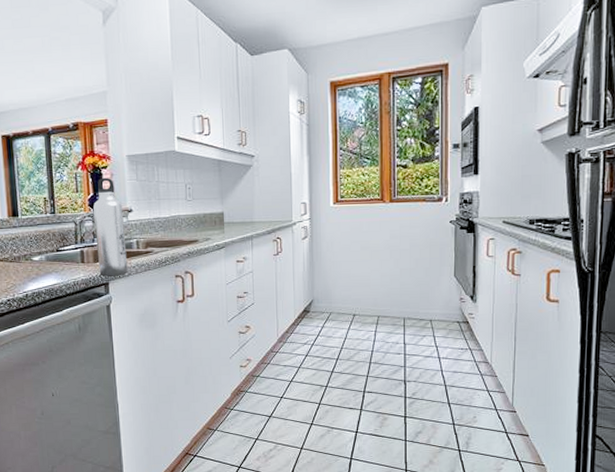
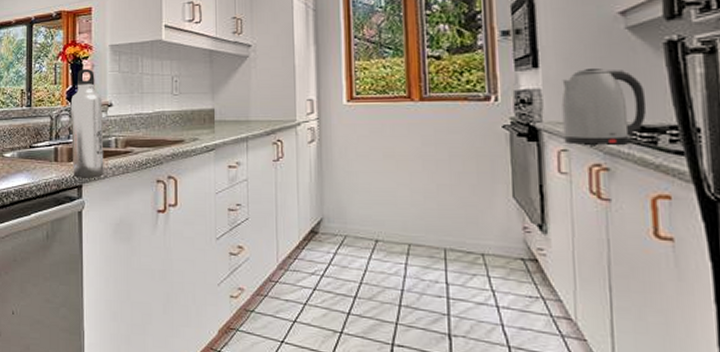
kettle: none [492,174,550,235] -> present [561,67,647,145]

